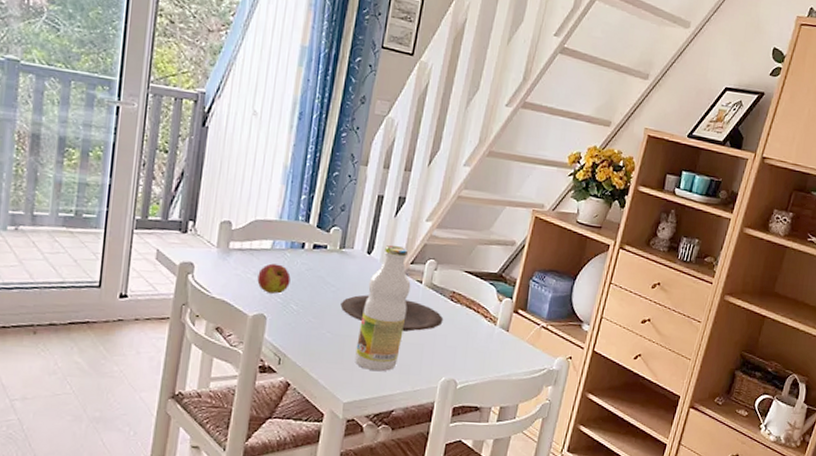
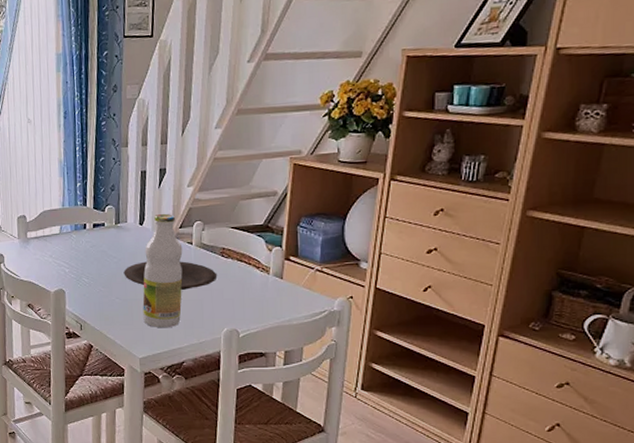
apple: present [257,263,291,294] -> none [53,245,79,271]

